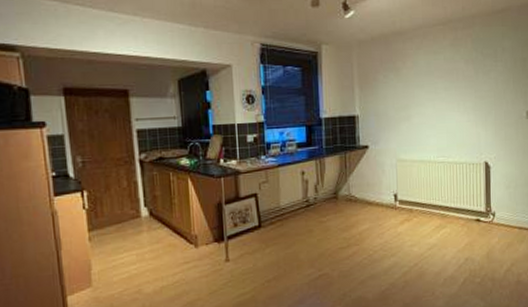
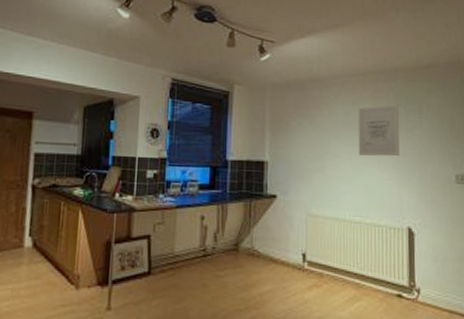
wall art: none [439,51,477,103] -> present [358,105,399,157]

